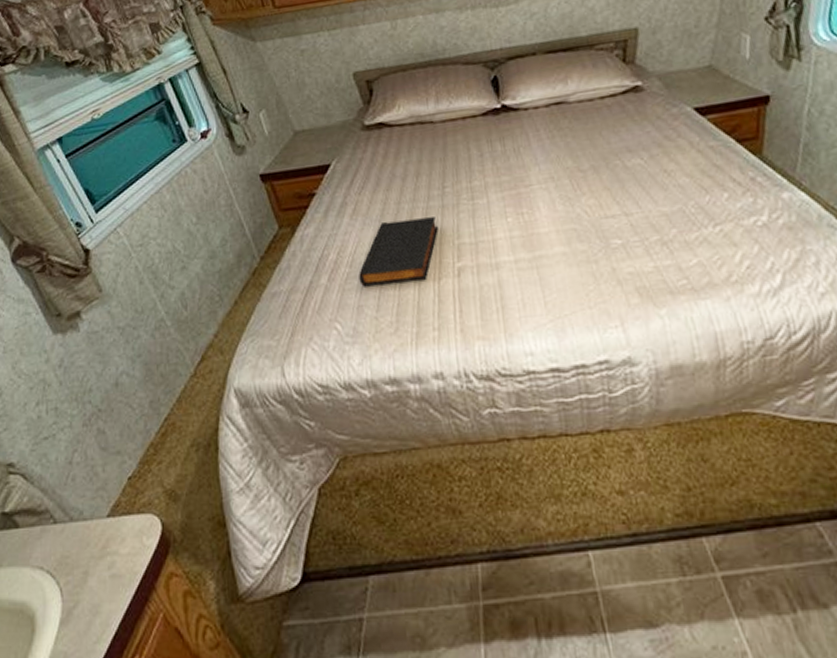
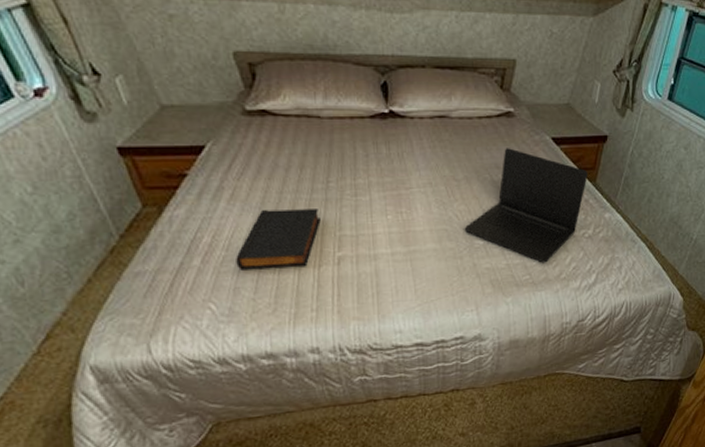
laptop: none [597,126,750,263] -> present [465,148,588,263]

